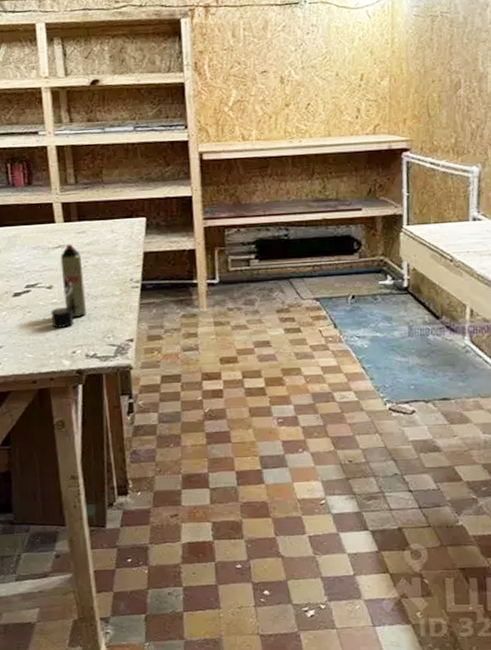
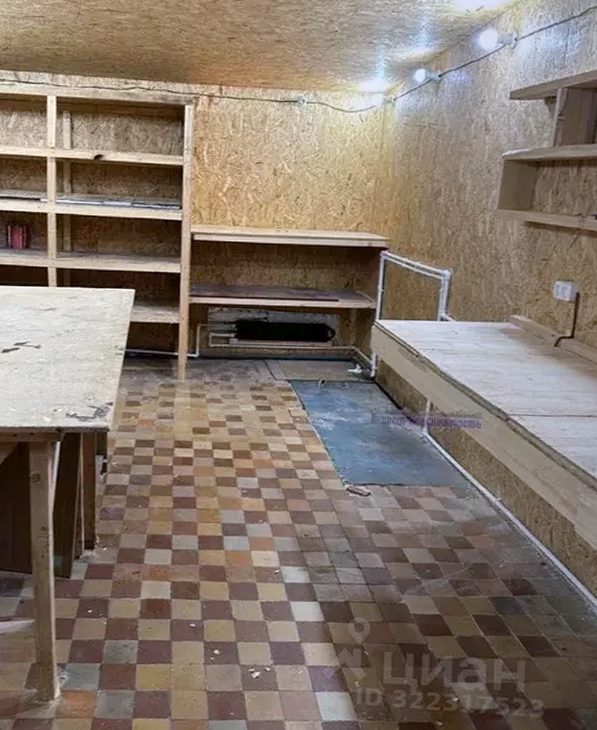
aerosol can: present [50,244,86,328] -> none [36,308,71,386]

